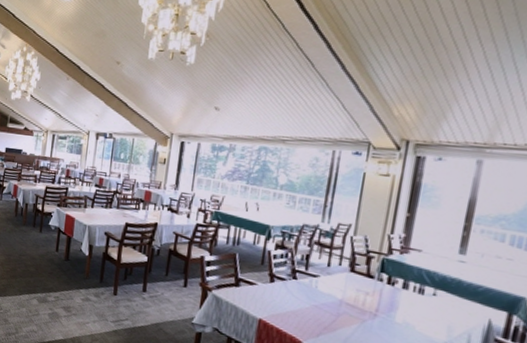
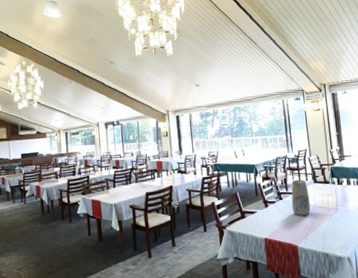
vase: none [307,259,339,310] -> present [291,179,311,216]

